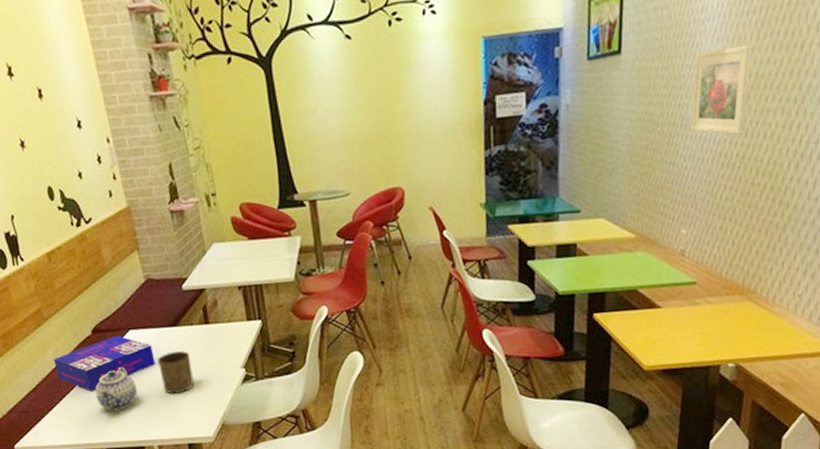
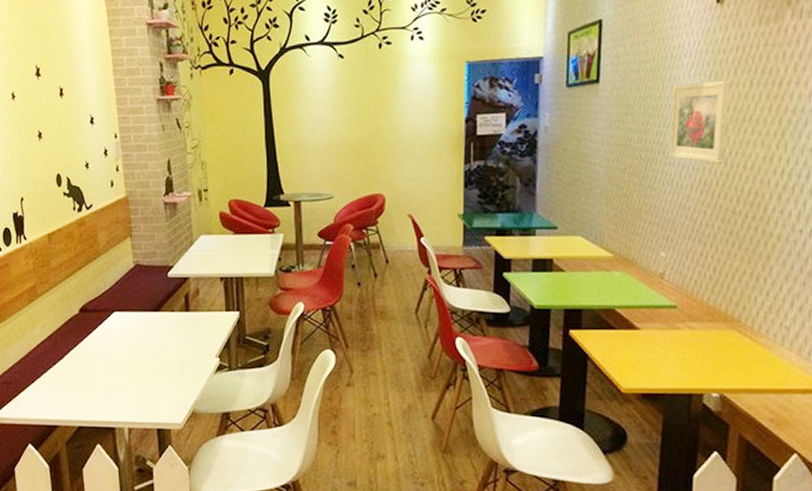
board game: present [53,335,156,391] -> none [40,315,135,368]
teapot: present [95,367,138,411] -> none [75,347,115,390]
cup: present [158,351,194,394] -> none [137,336,169,378]

